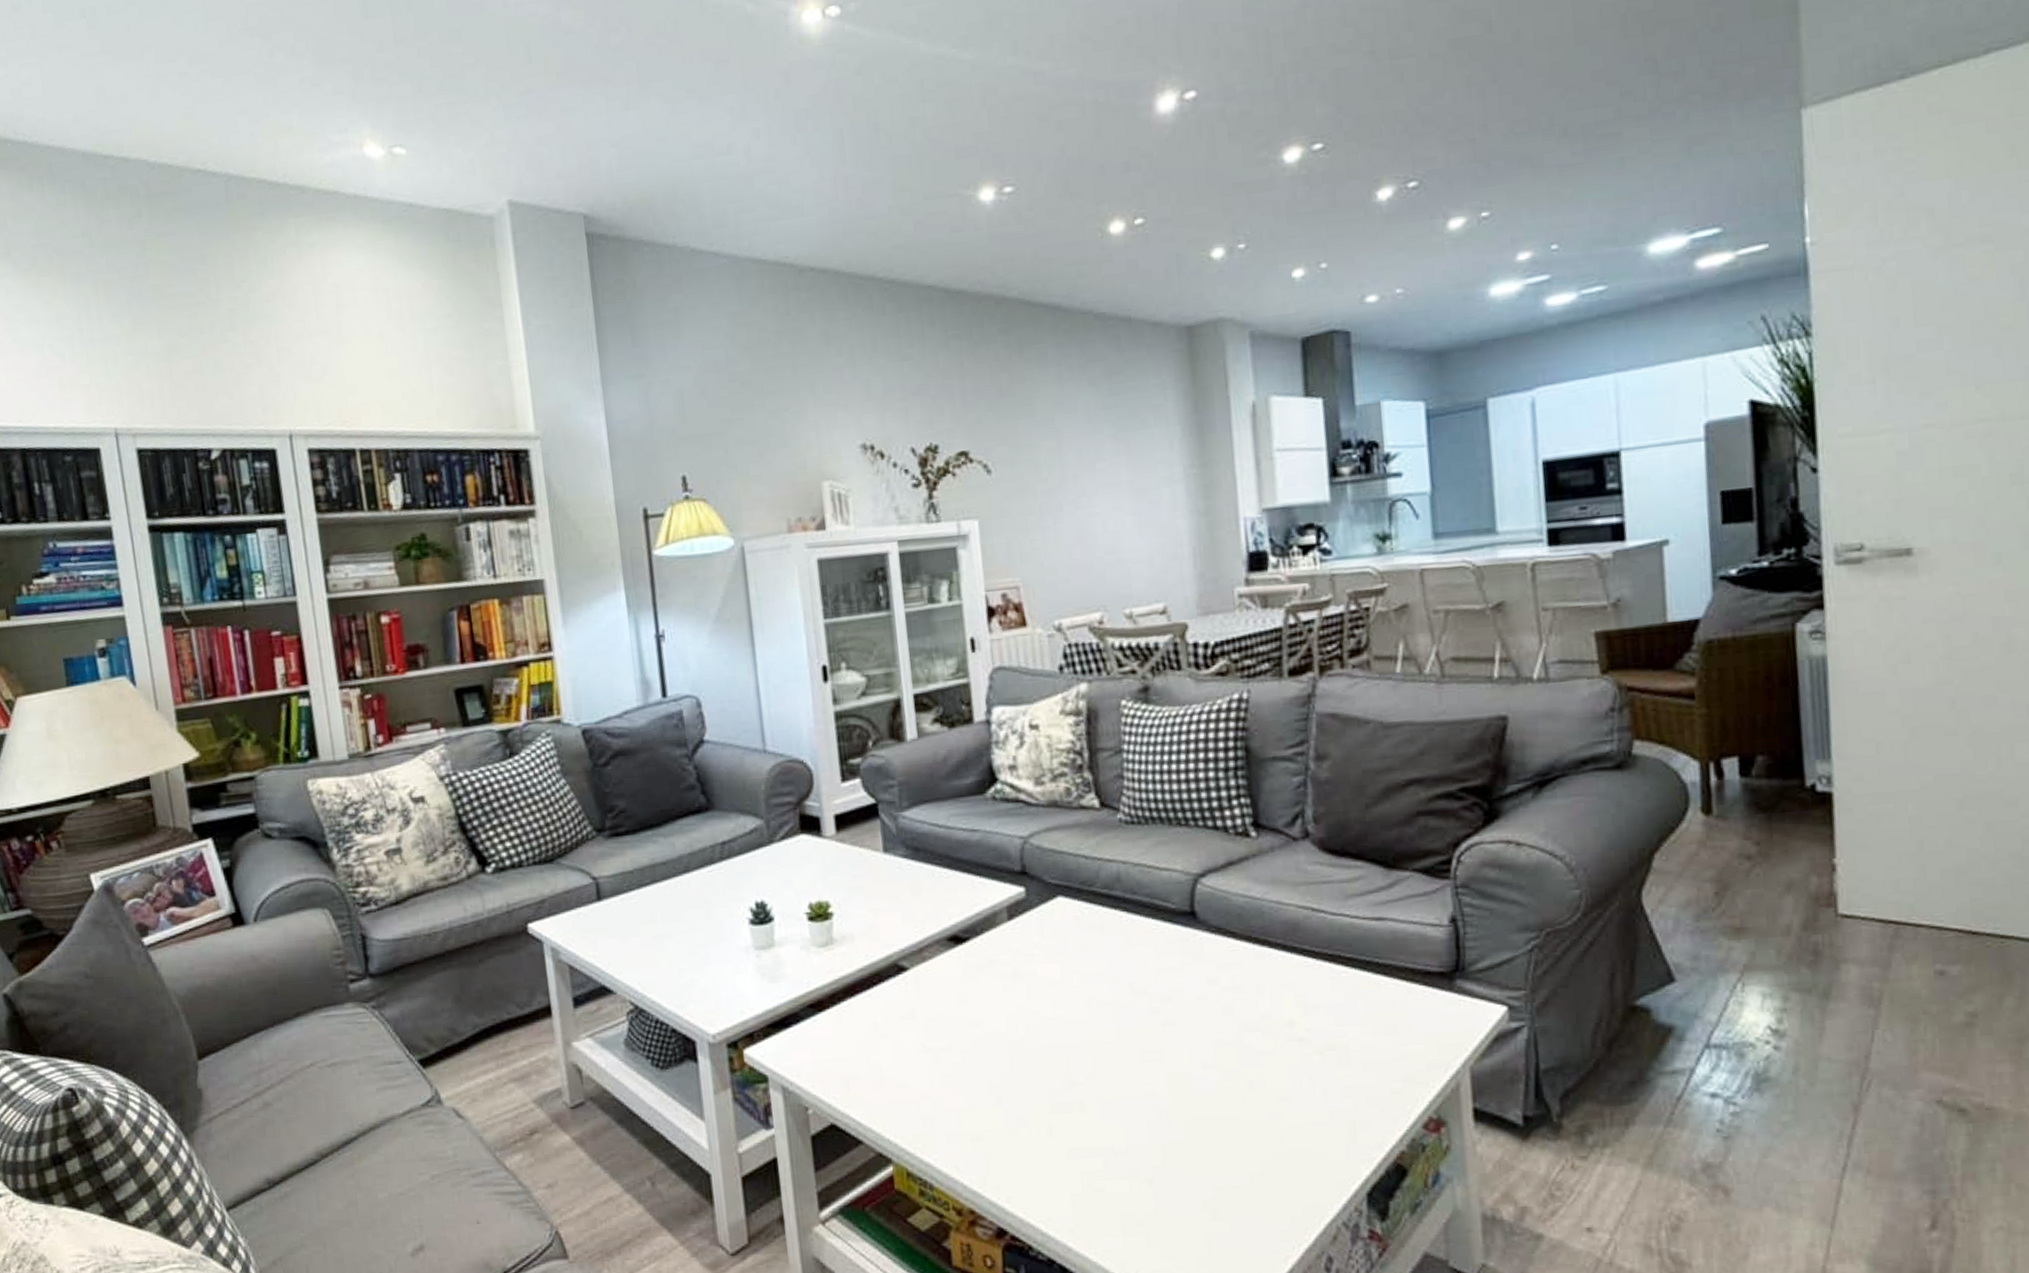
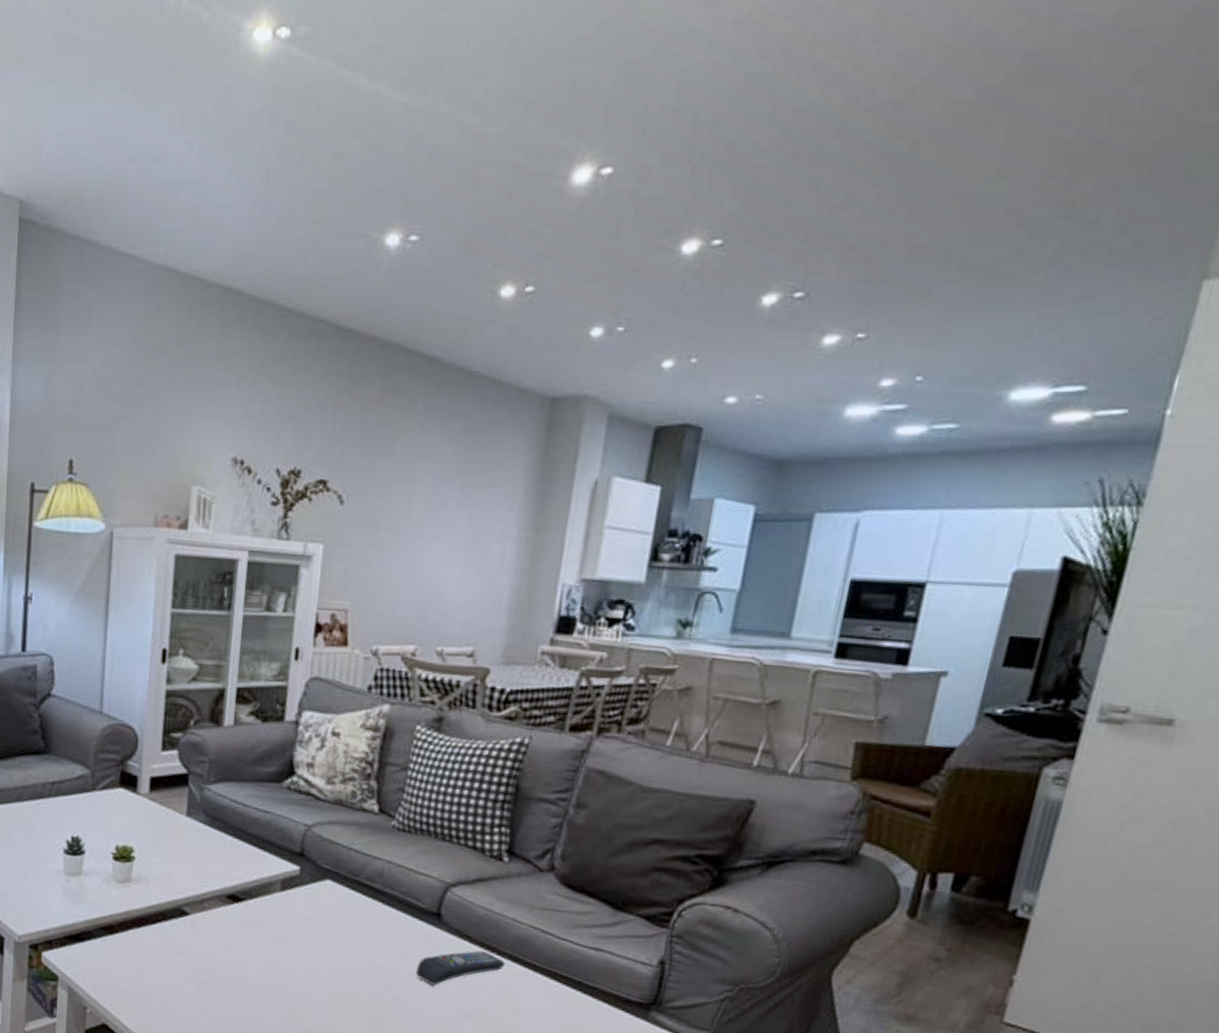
remote control: none [1182,946,1280,999] -> present [416,951,505,986]

